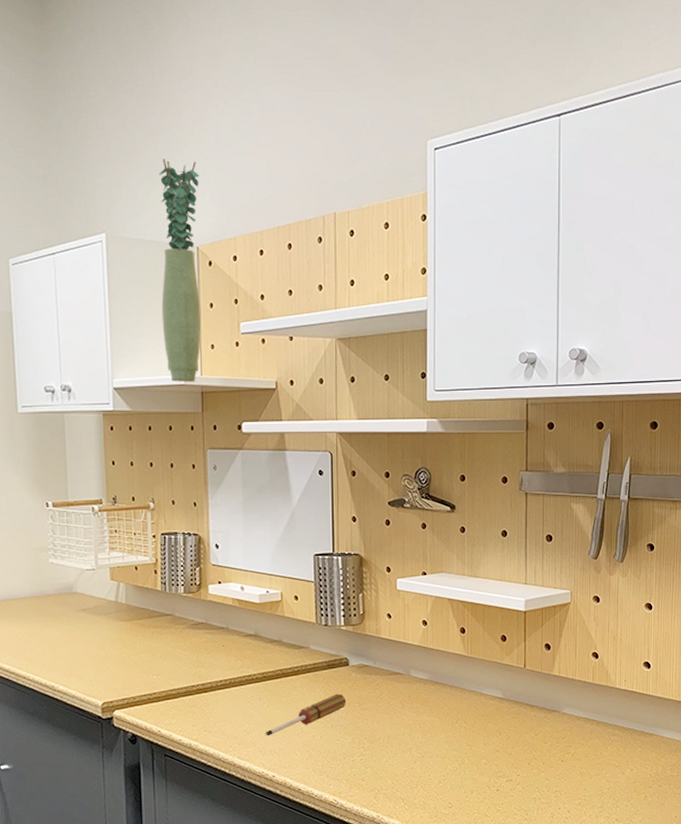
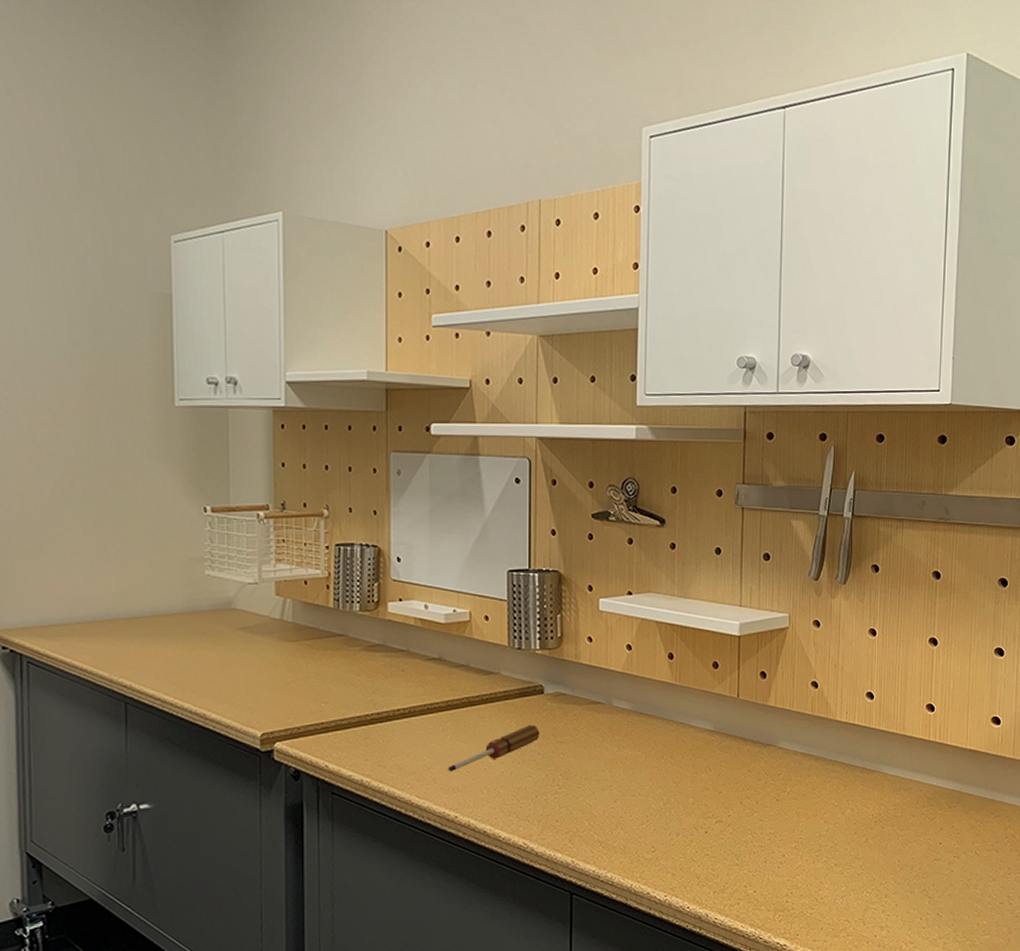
vase: present [159,159,202,382] -> none [343,133,390,378]

